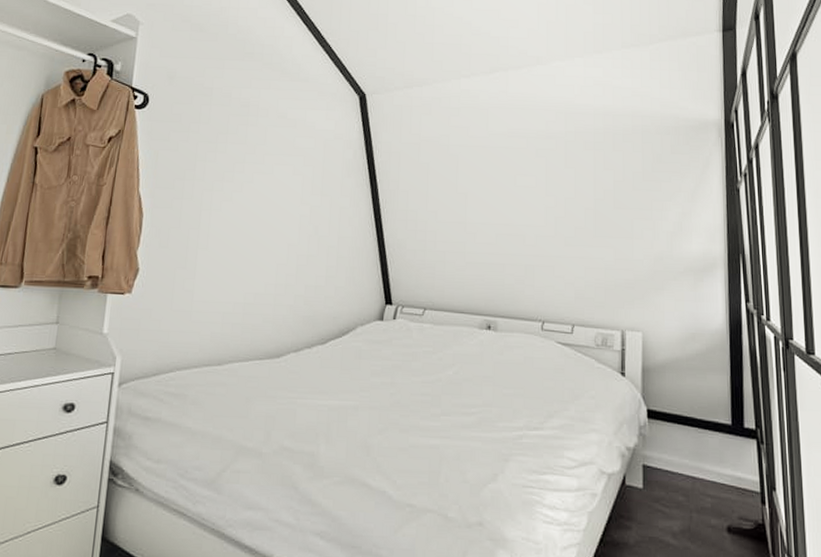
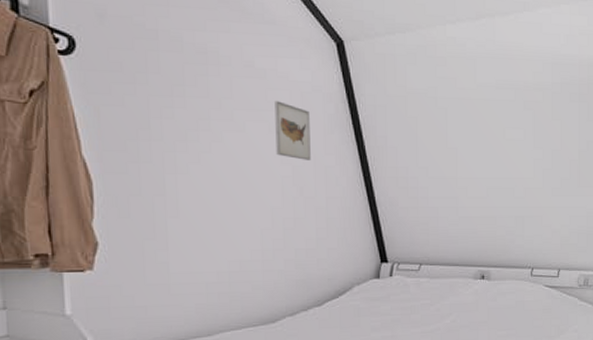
wall art: none [297,147,330,201] -> present [274,101,311,160]

